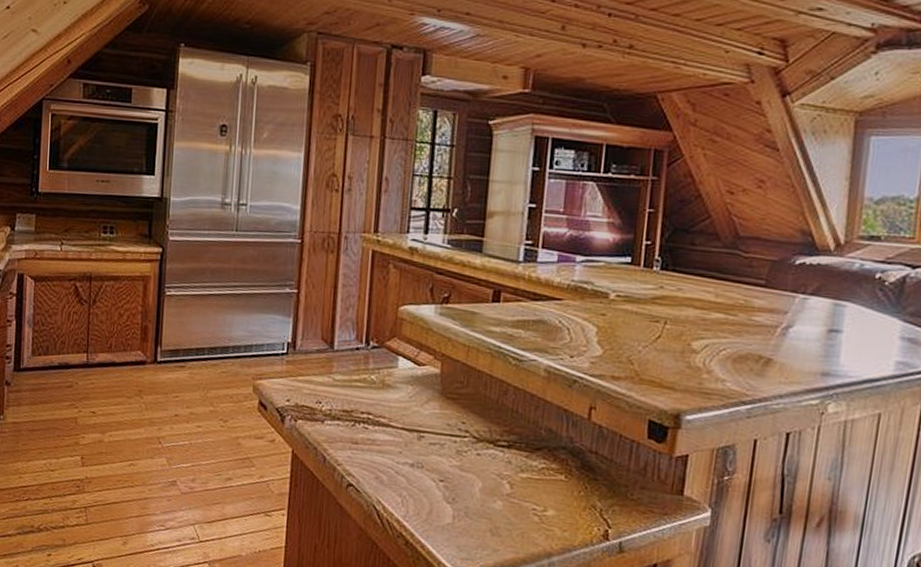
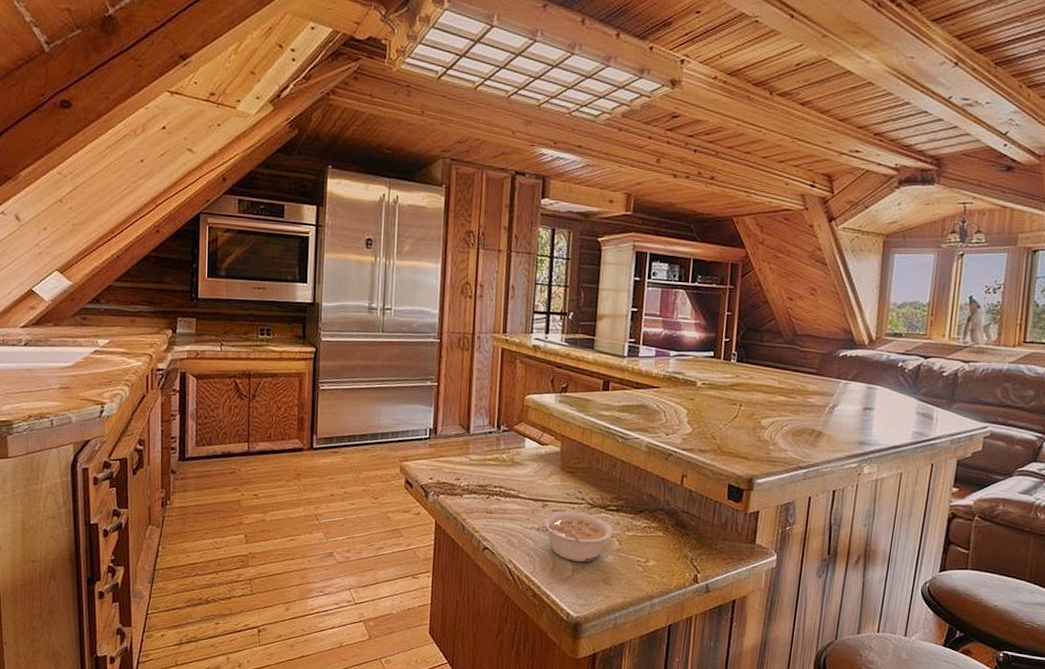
legume: none [417,444,503,508] -> present [542,511,613,562]

